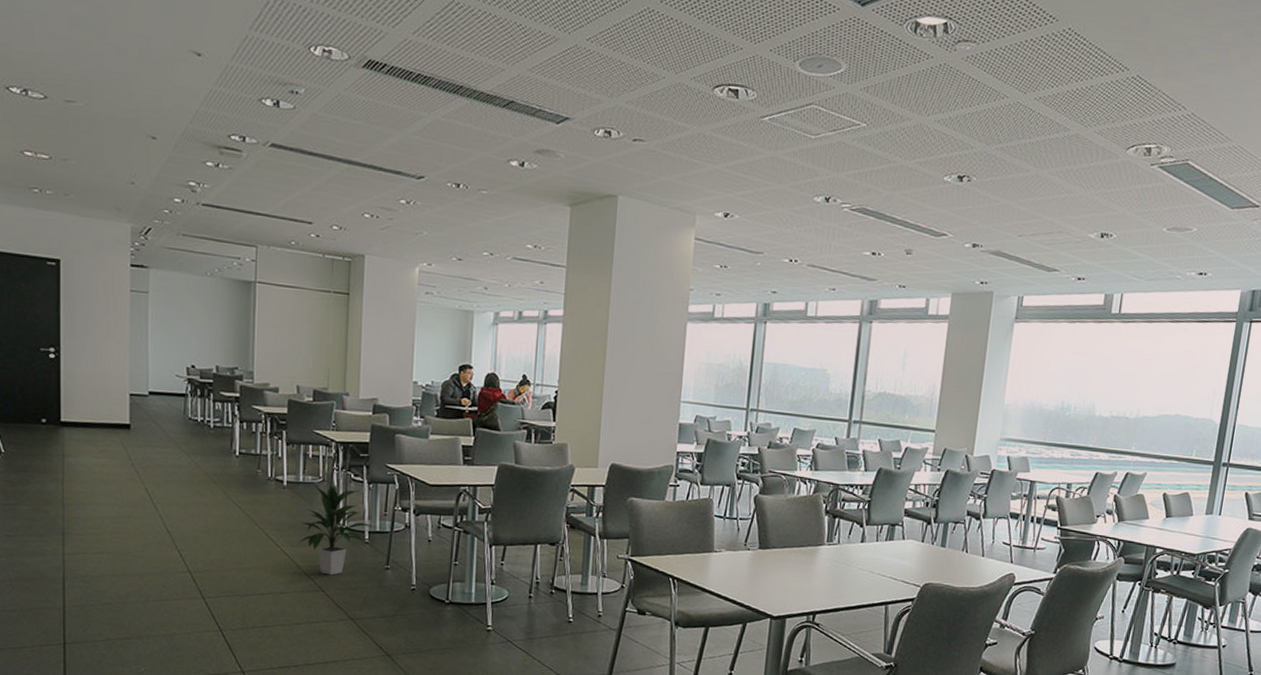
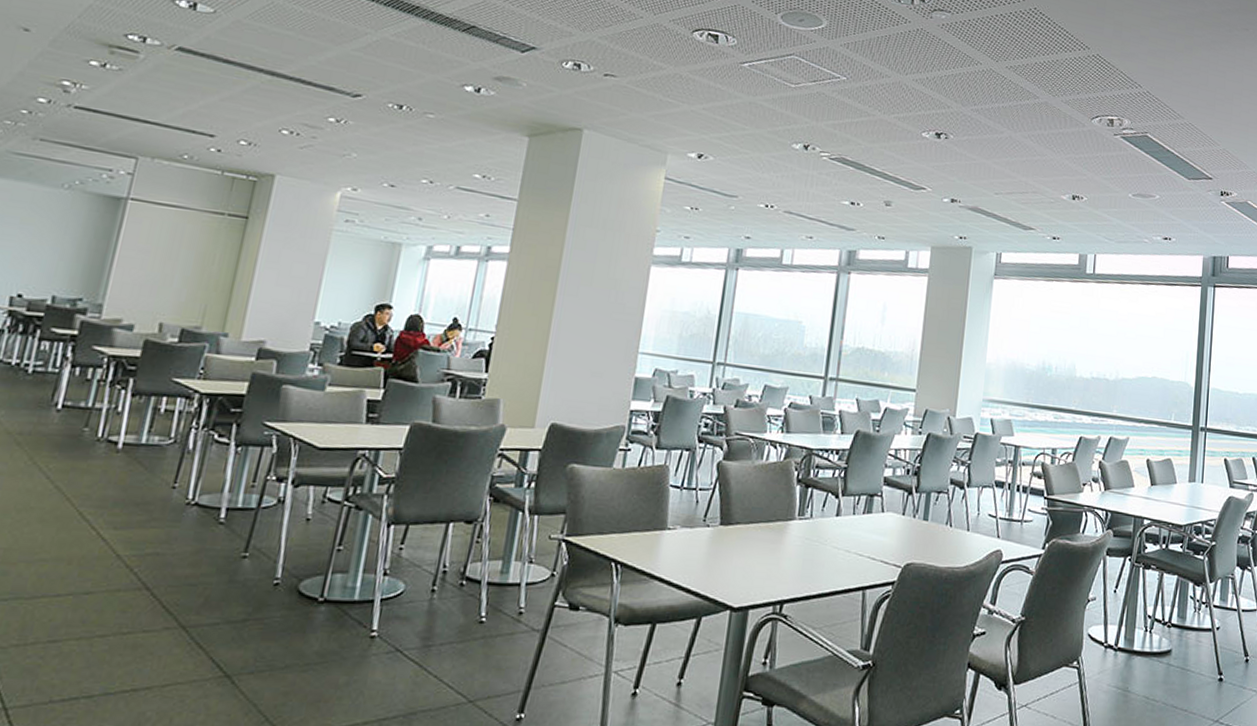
indoor plant: present [298,485,373,575] -> none [124,448,234,568]

